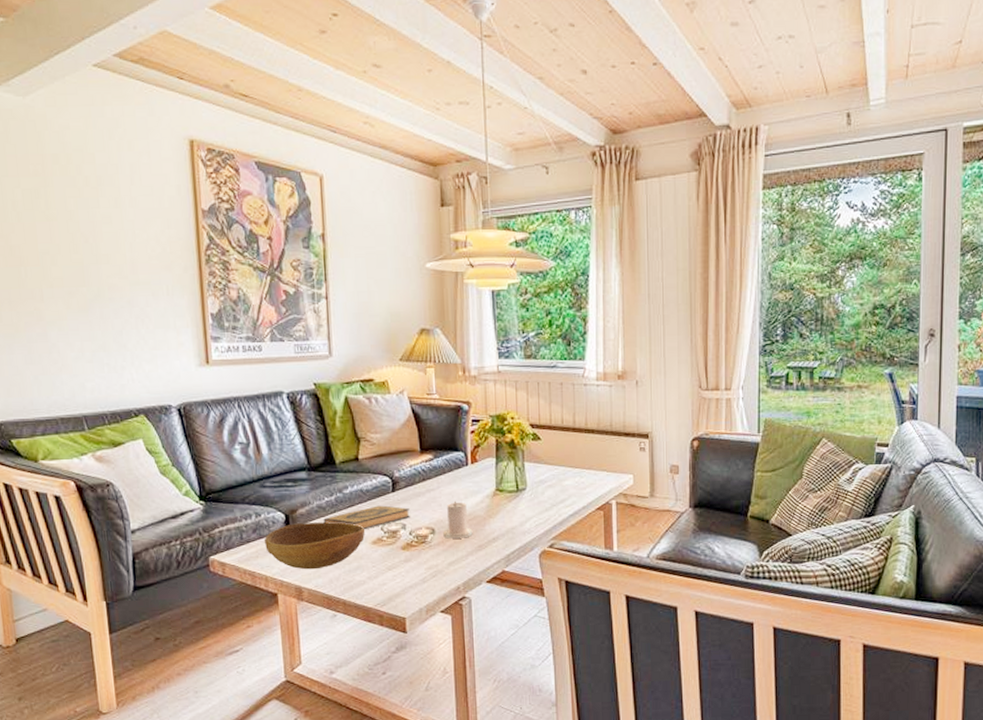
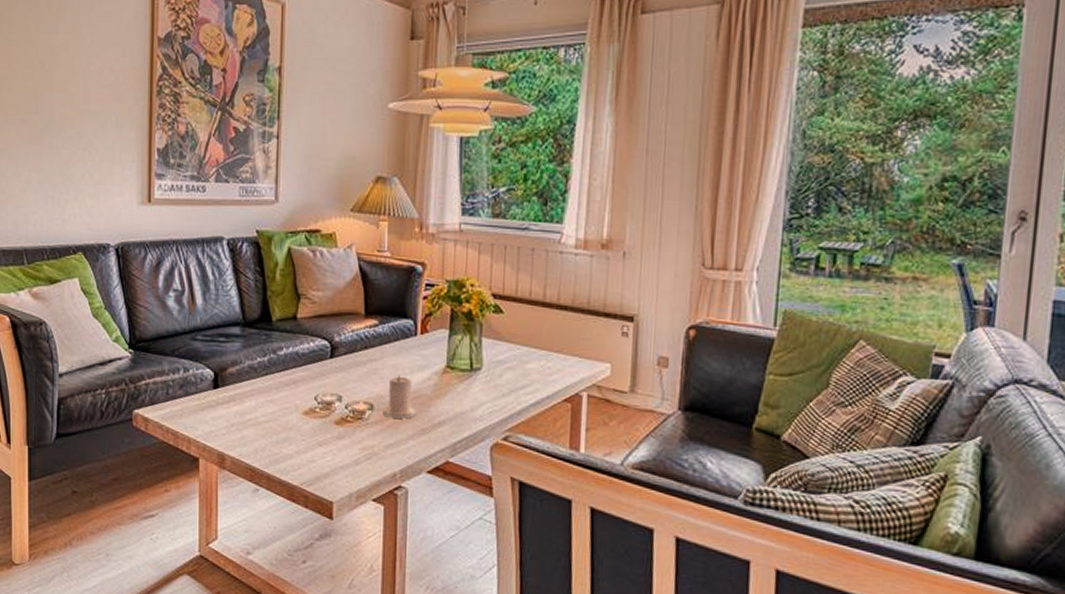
bowl: present [264,522,365,570] -> none [190,383,296,436]
hardback book: present [323,505,410,530] -> none [254,372,348,398]

